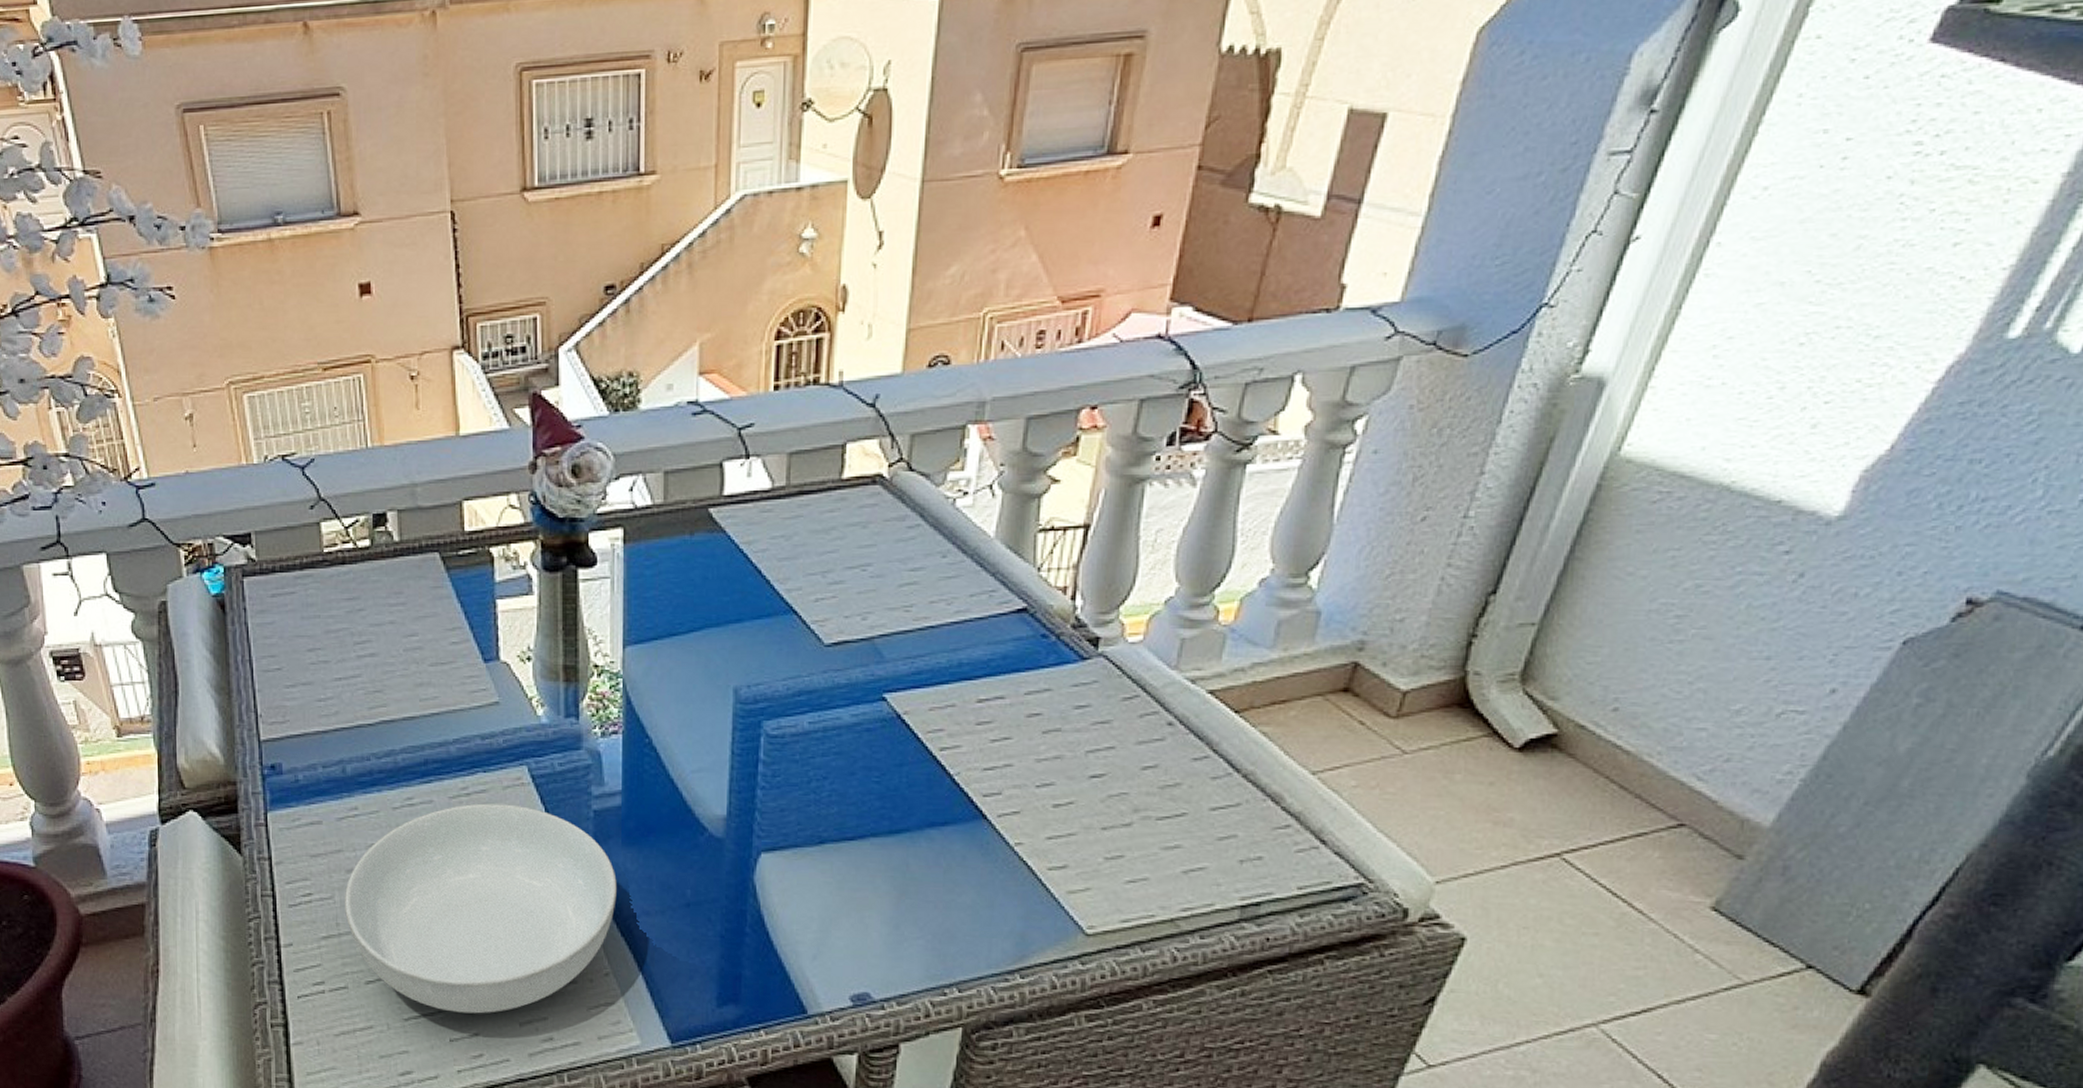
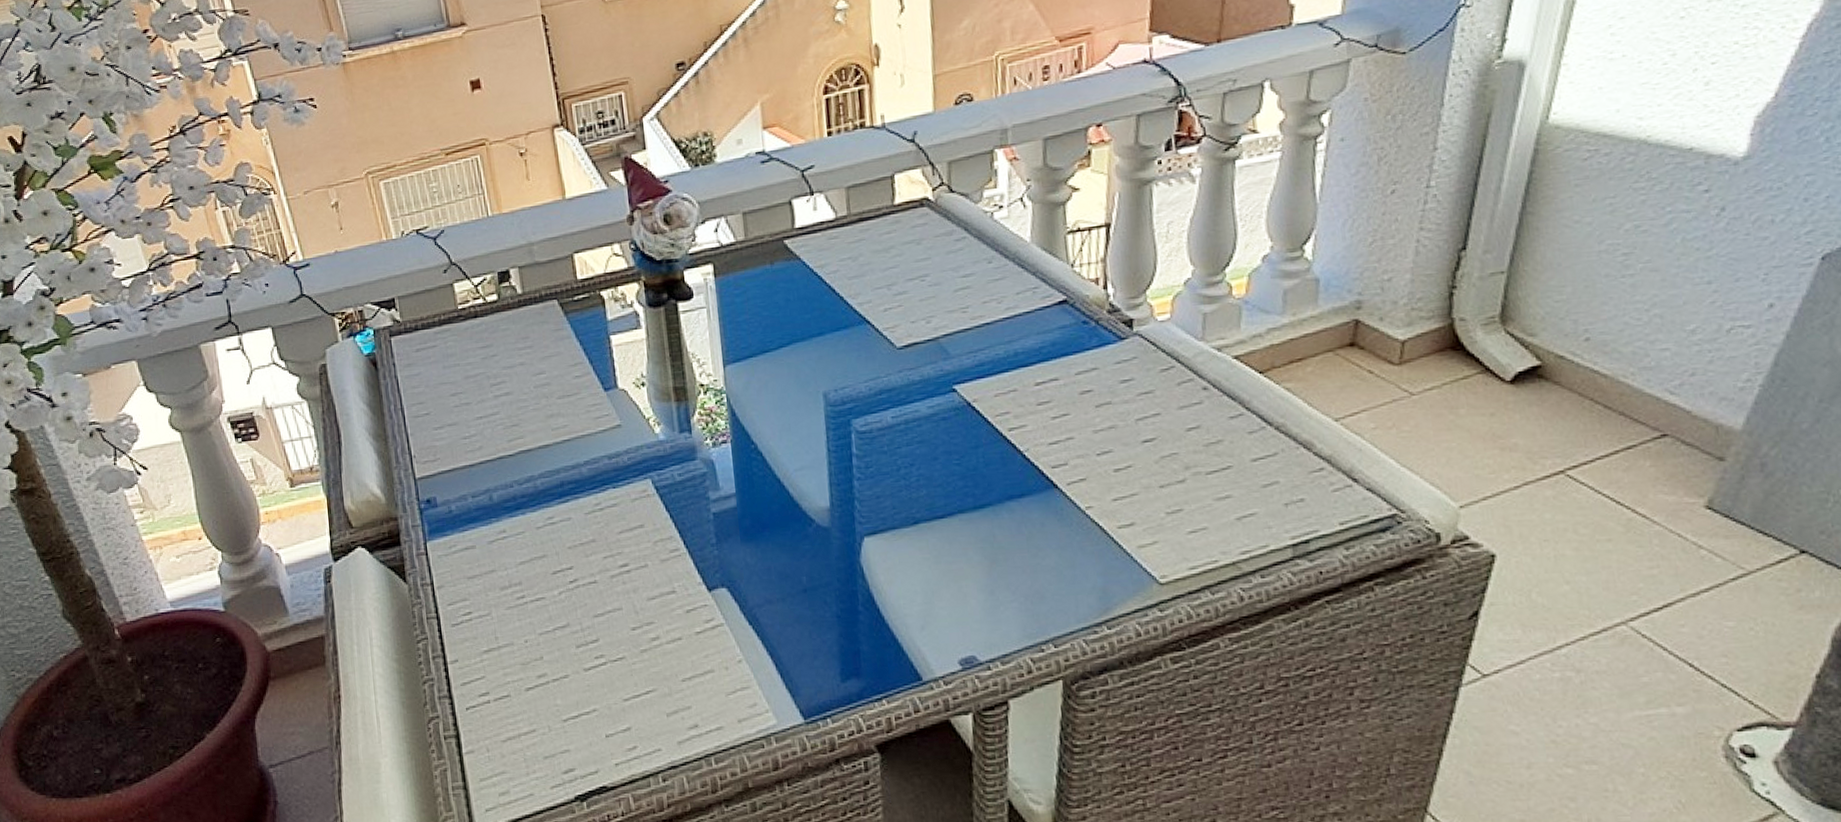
serving bowl: present [344,803,617,1014] -> none [500,514,742,710]

